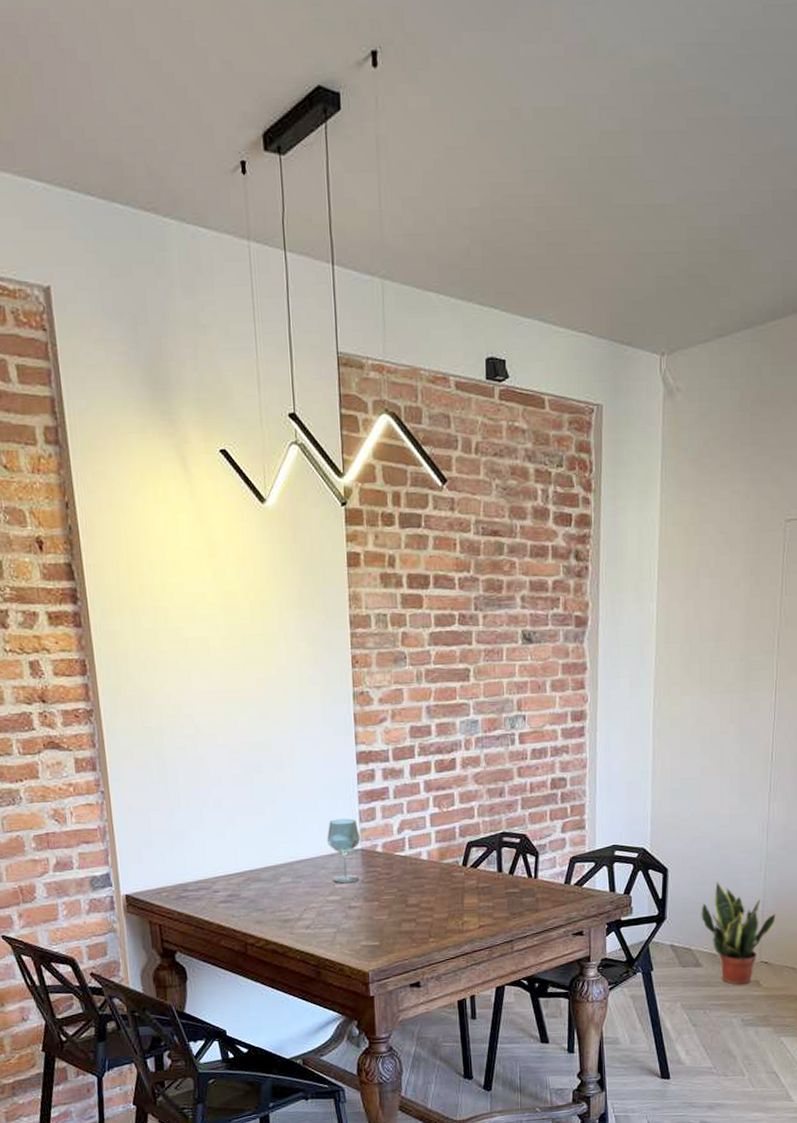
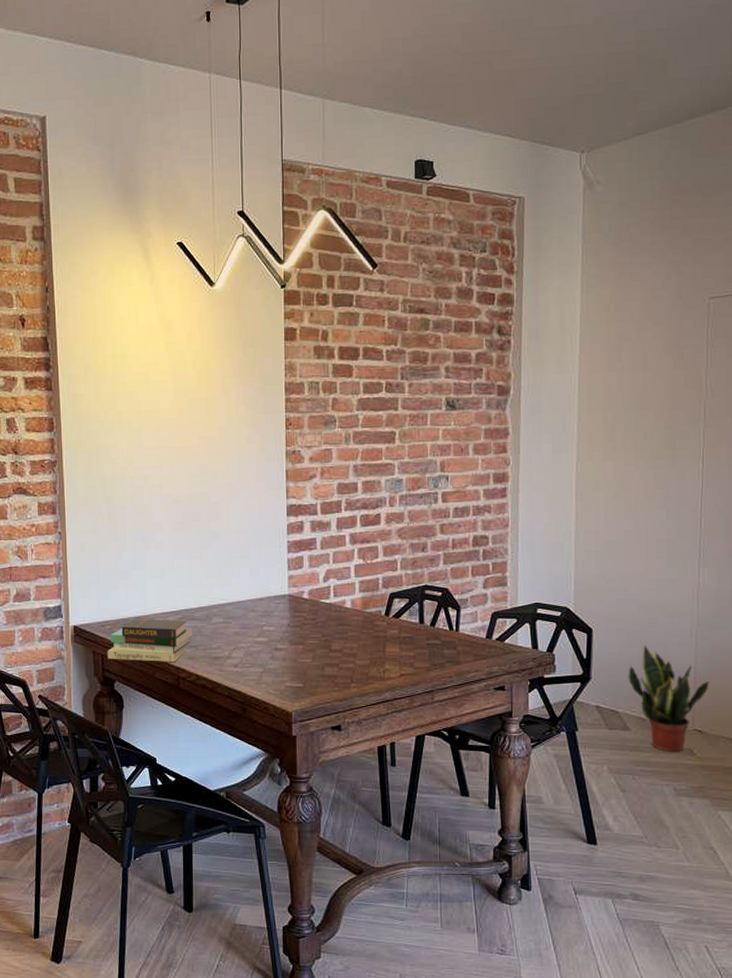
books: none [165,882,259,929] -> present [107,619,193,662]
wine glass: present [326,818,361,884] -> none [256,566,289,626]

